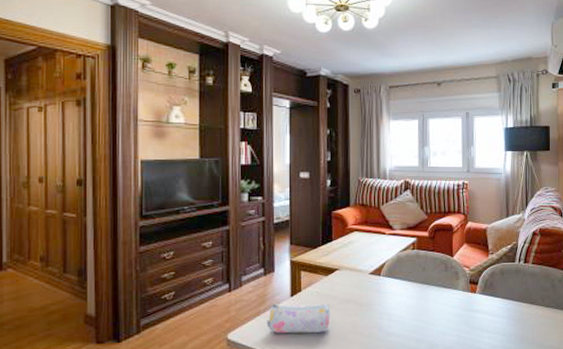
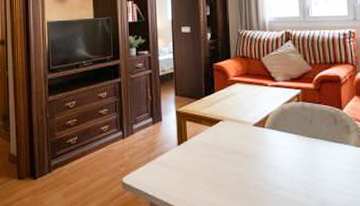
pencil case: present [267,303,331,334] -> none [157,151,217,181]

